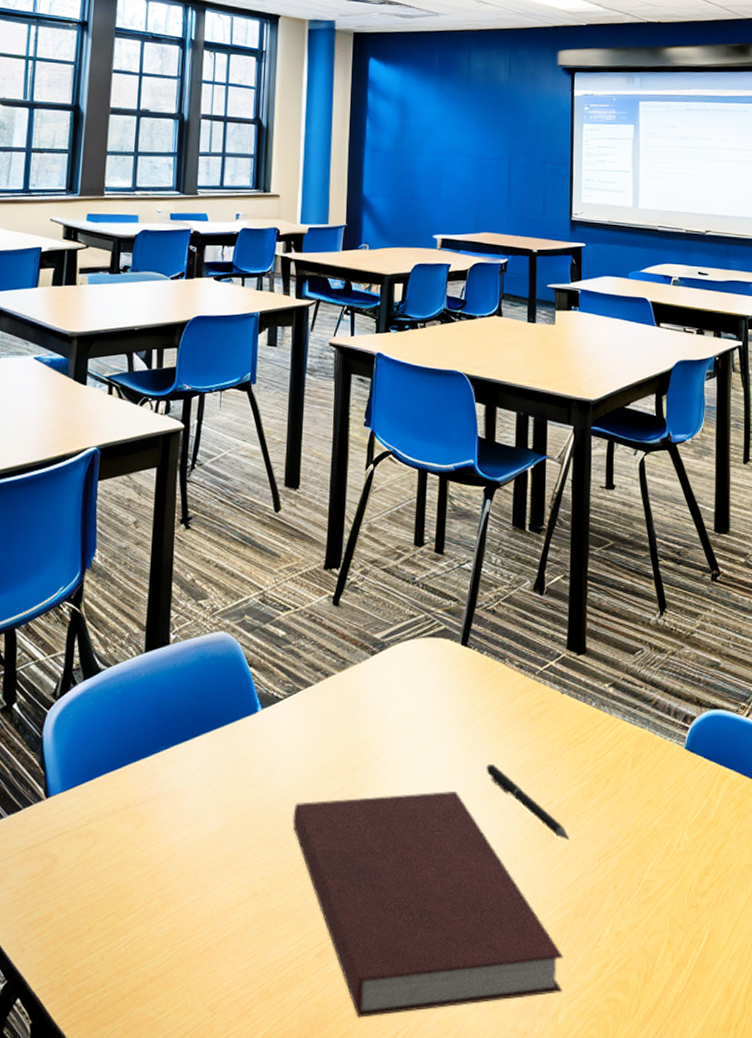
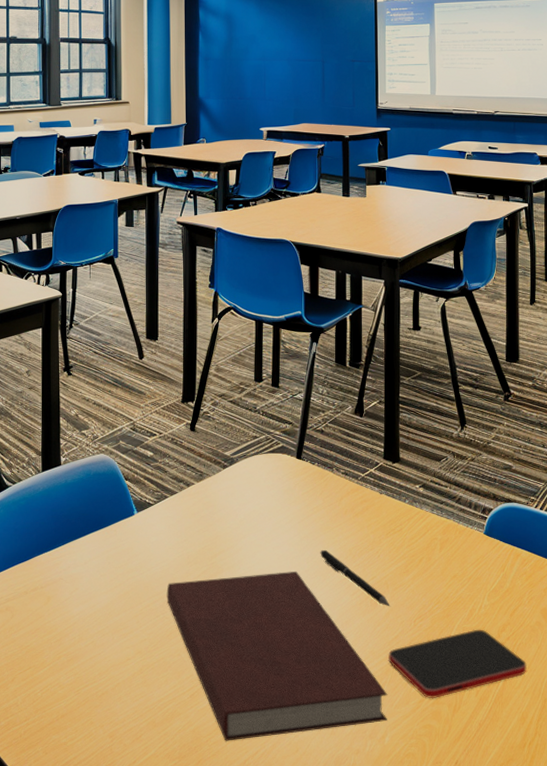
smartphone: none [566,872,734,964] -> present [388,629,527,699]

